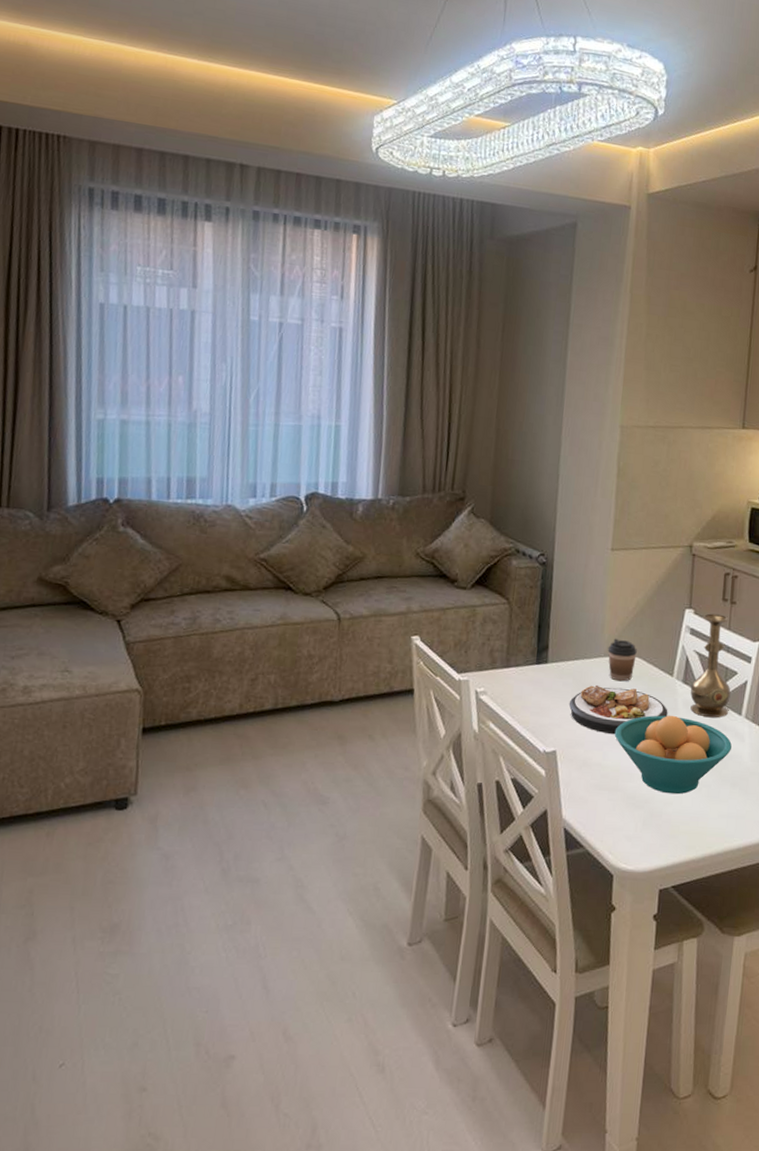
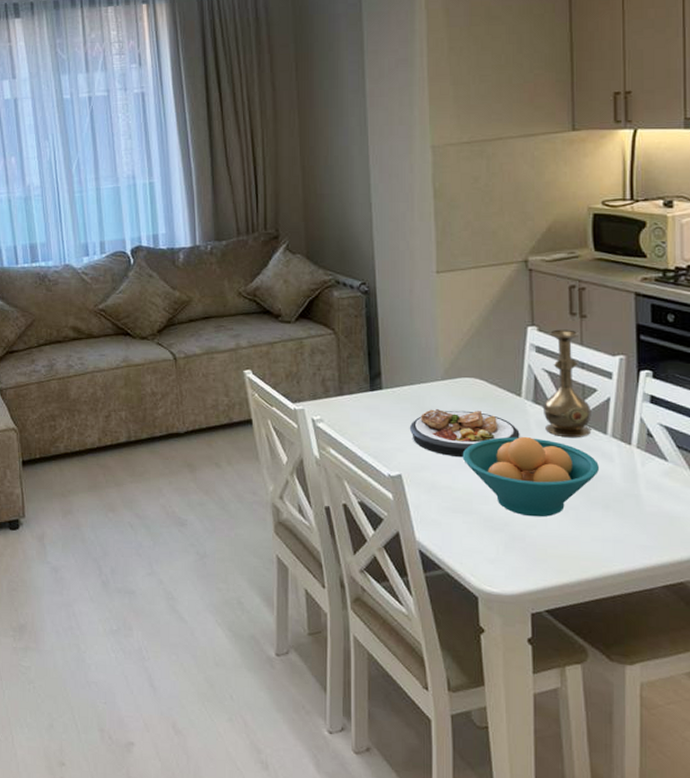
coffee cup: present [608,638,637,682] -> none [445,361,477,404]

